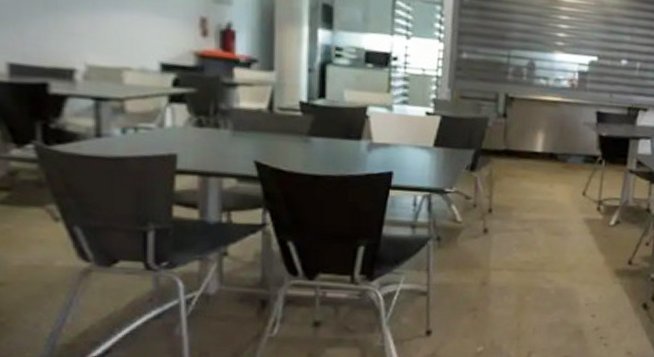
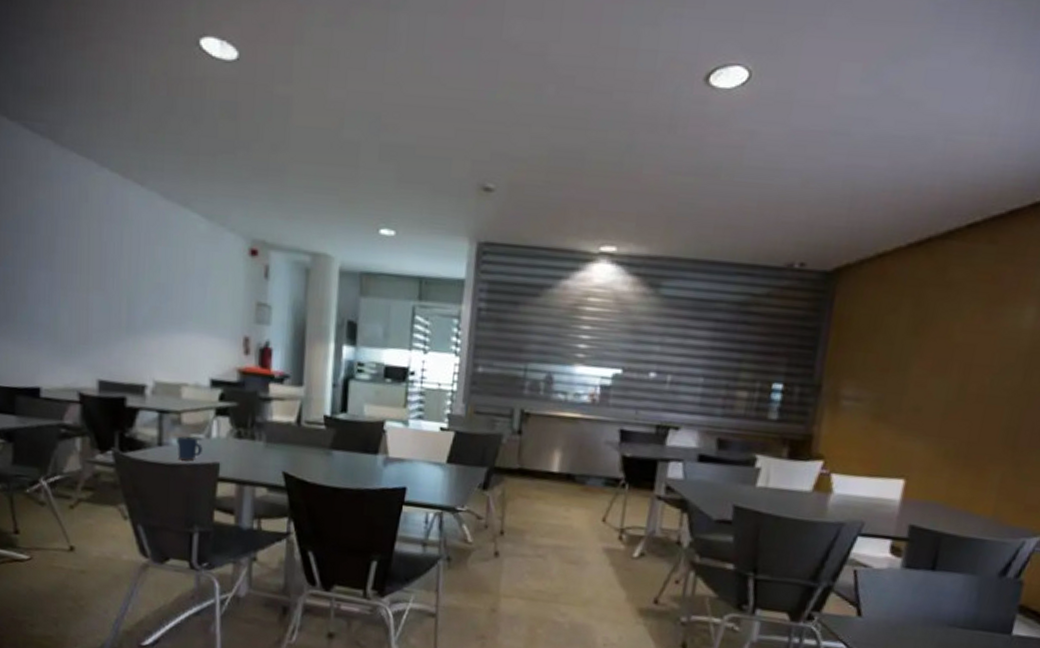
mug: none [122,126,154,153] -> present [177,437,203,461]

